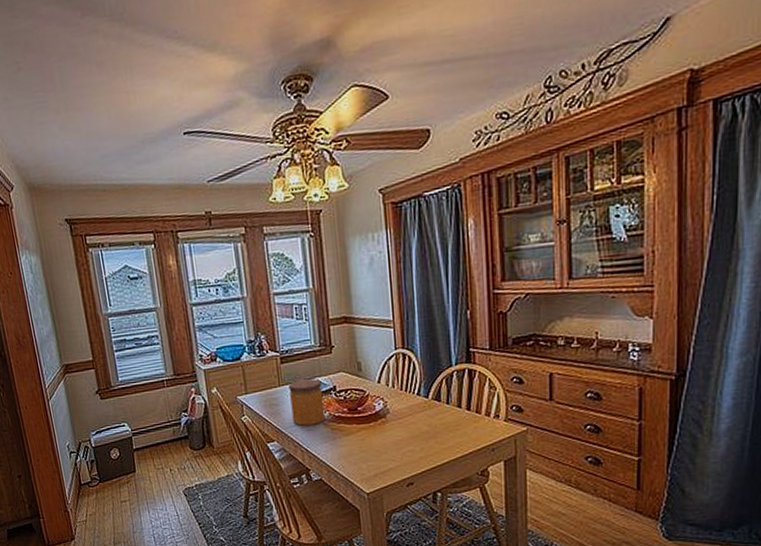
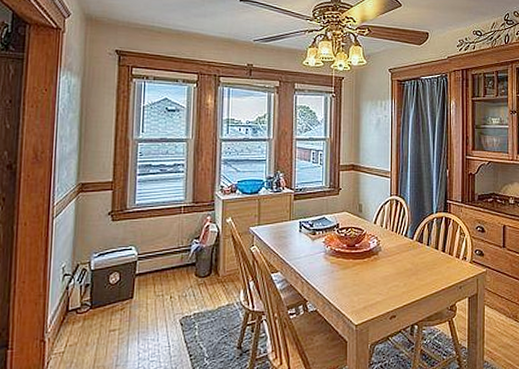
jar: present [289,378,325,426] -> none [297,215,327,258]

